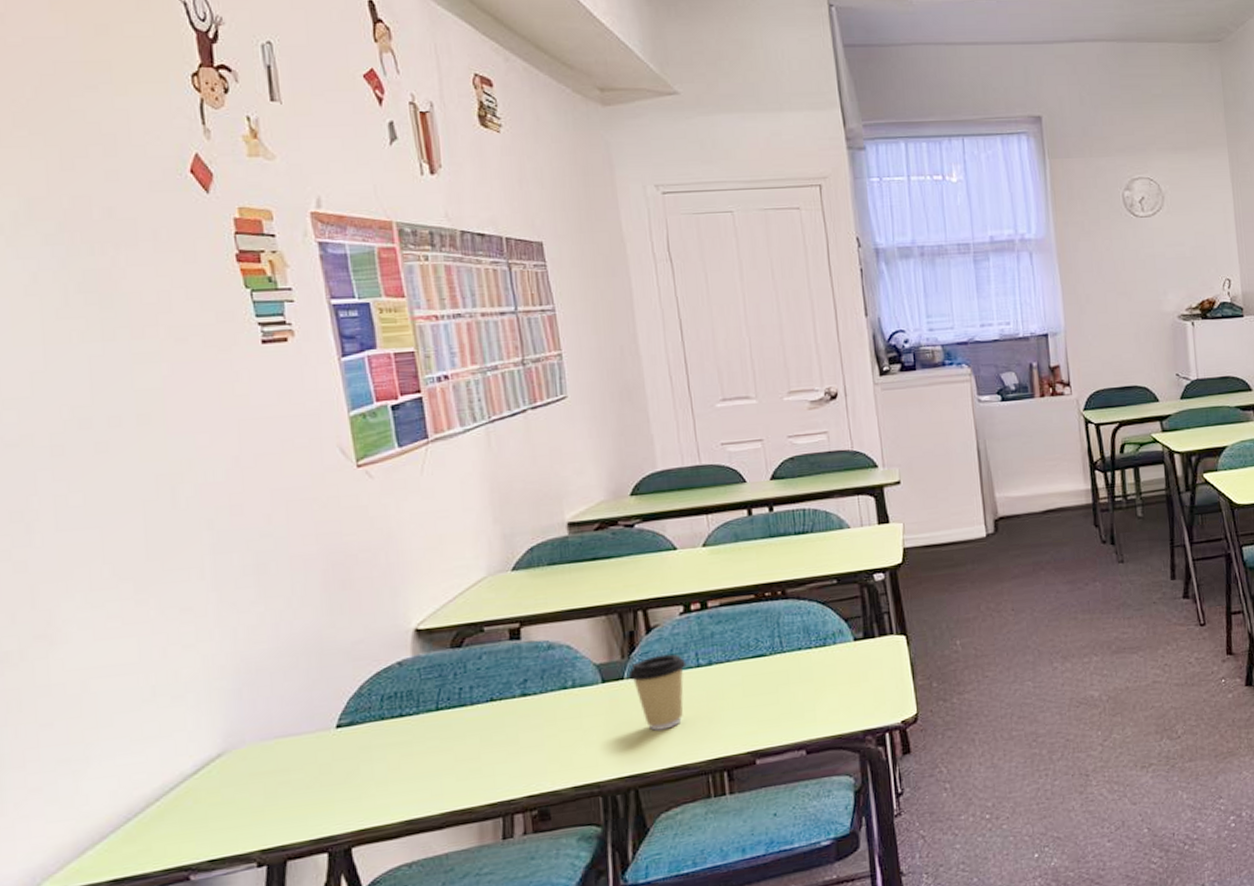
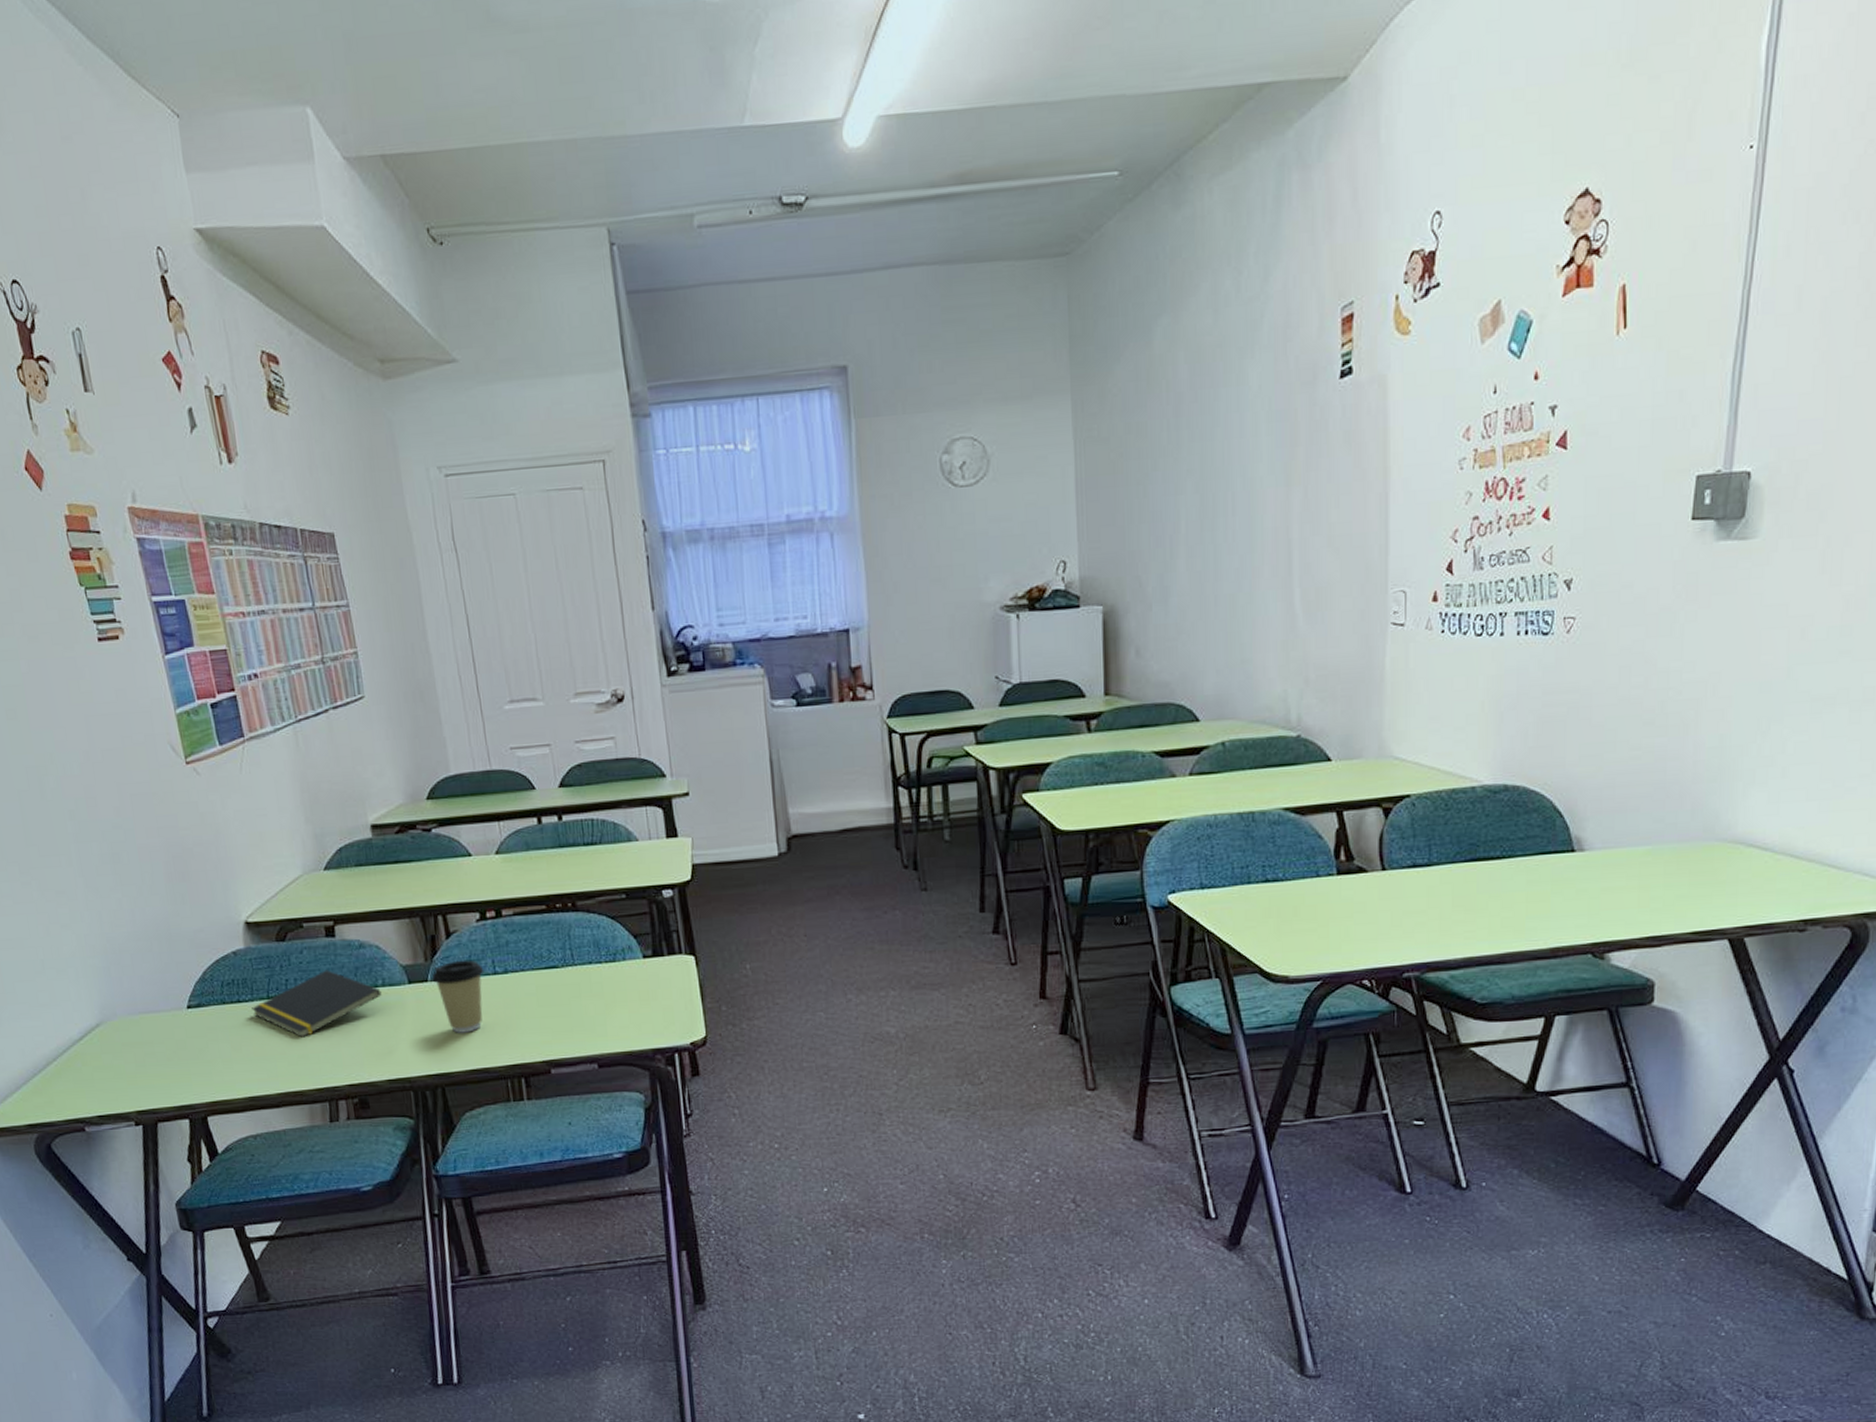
notepad: none [416,674,571,750] -> present [252,969,382,1038]

